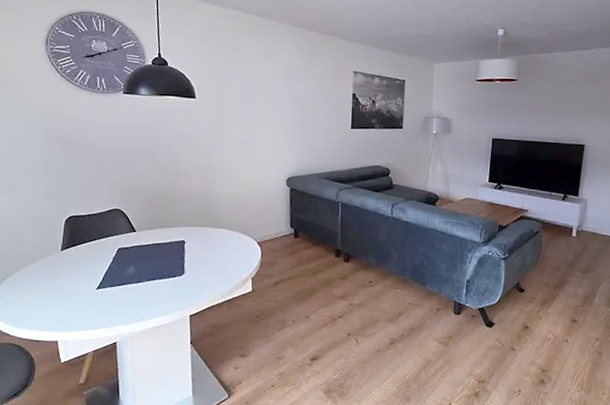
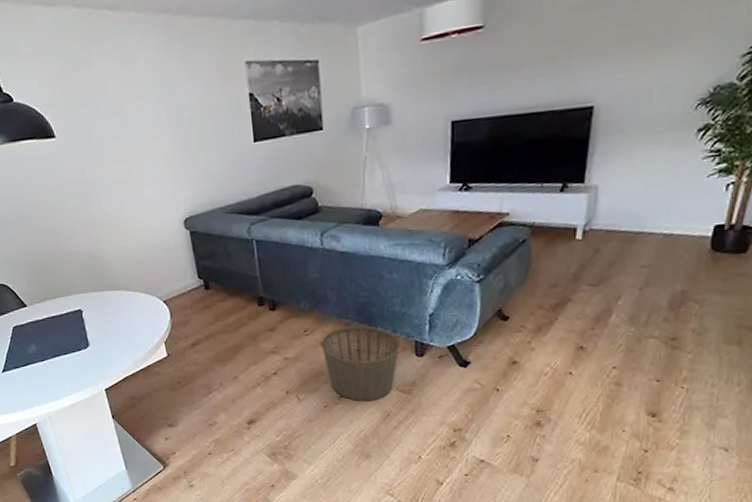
basket: none [380,282,444,350] -> present [319,325,401,402]

